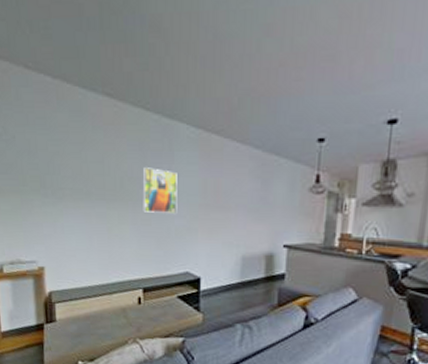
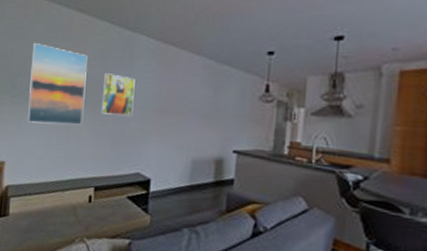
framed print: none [59,135,124,225] -> present [28,43,88,125]

